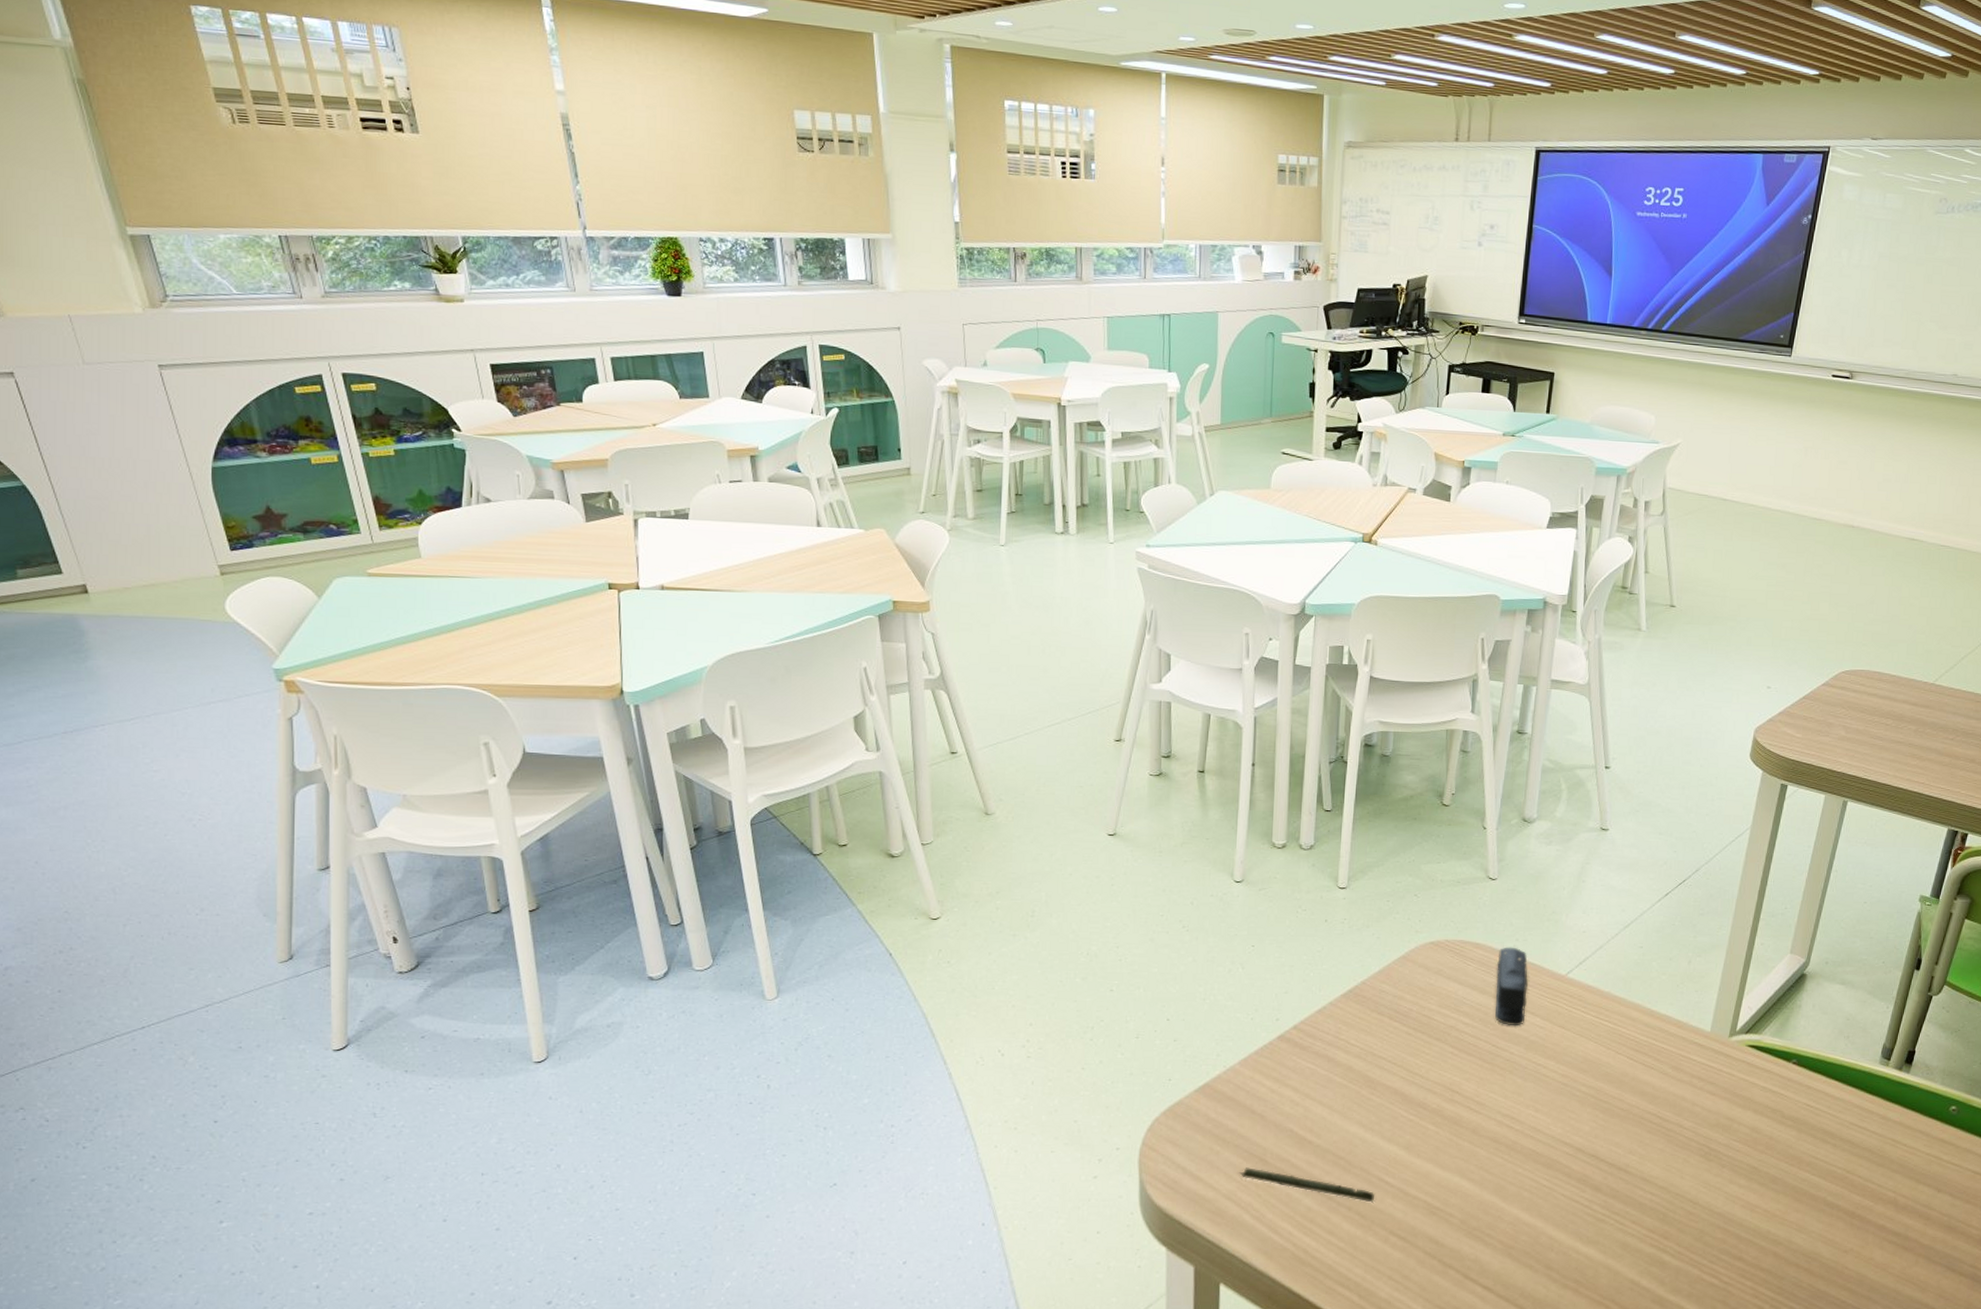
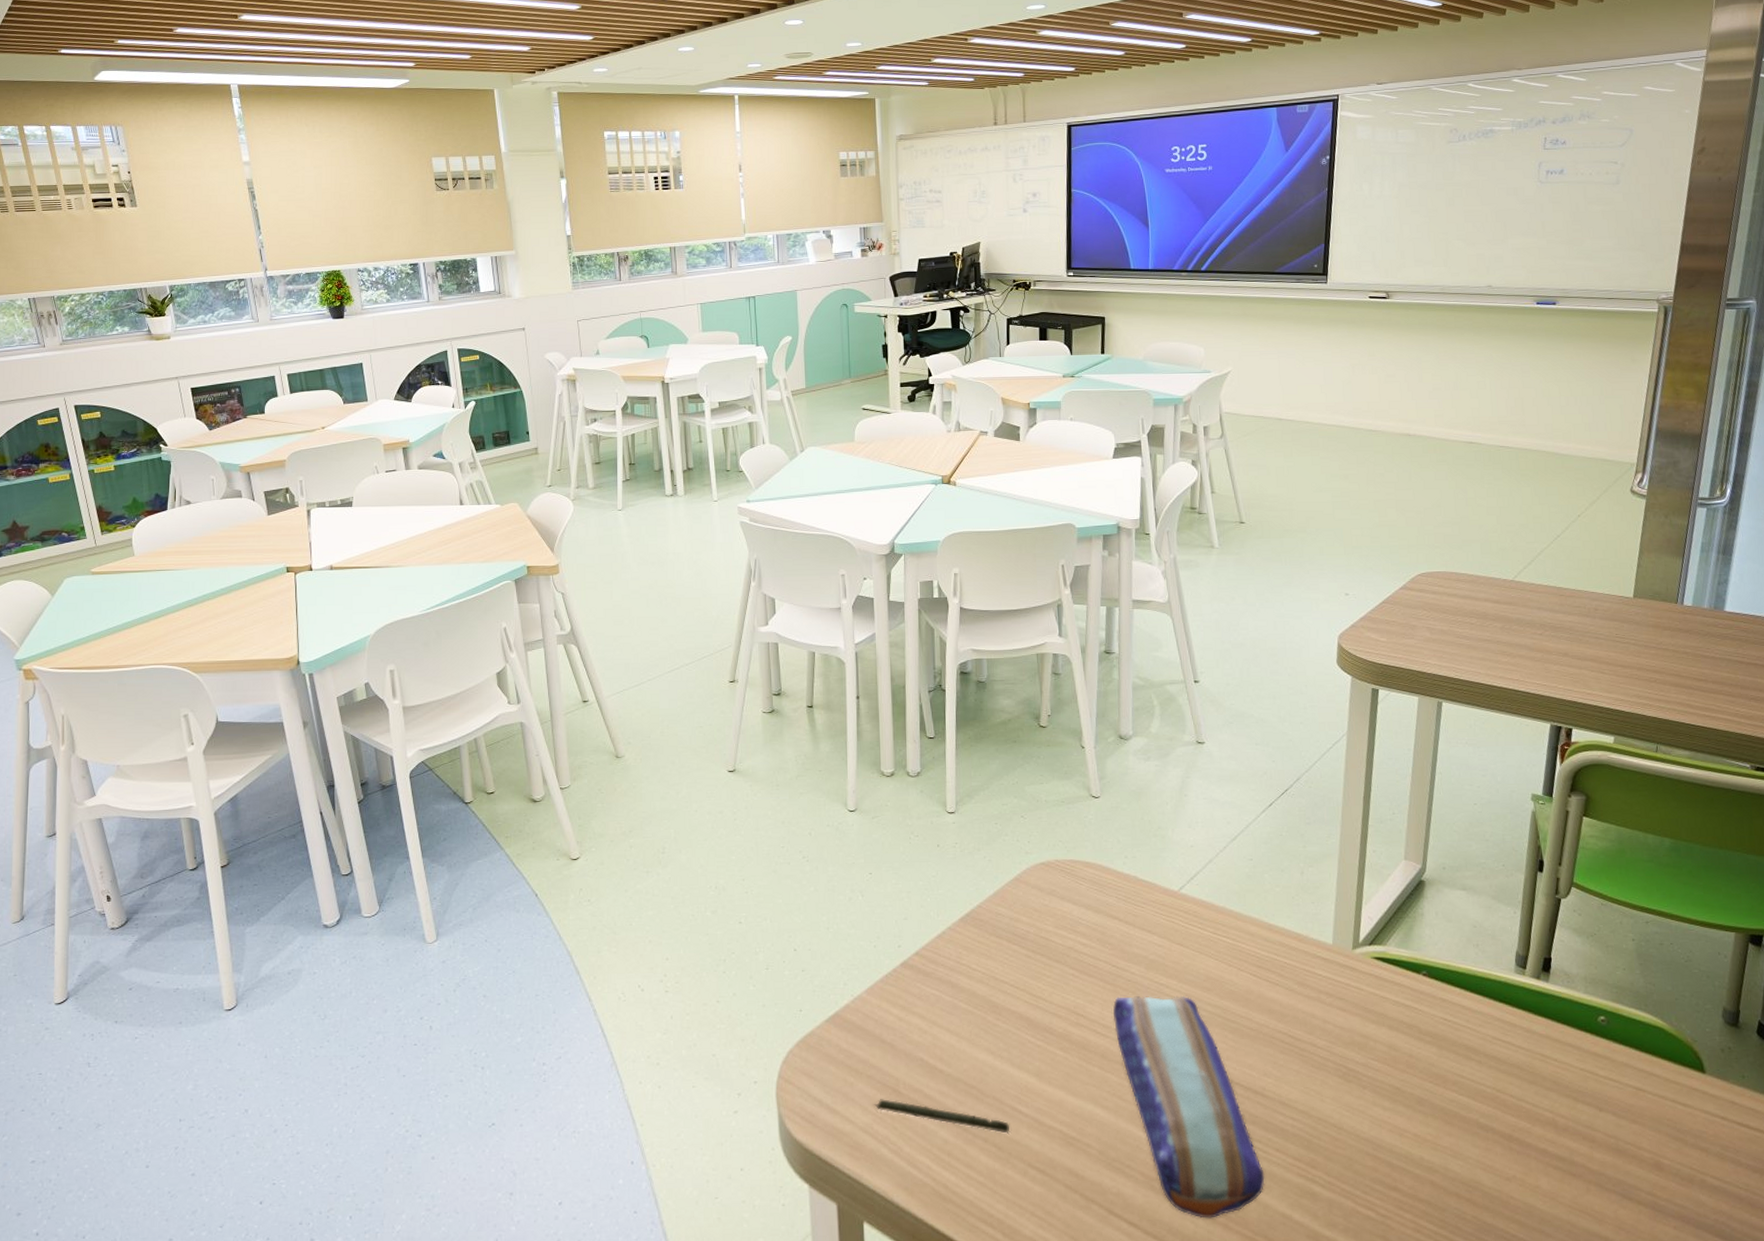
pencil case: none [1487,1075,1619,1284] -> present [1113,995,1265,1219]
stapler: present [1495,947,1528,1026] -> none [1108,864,1143,946]

